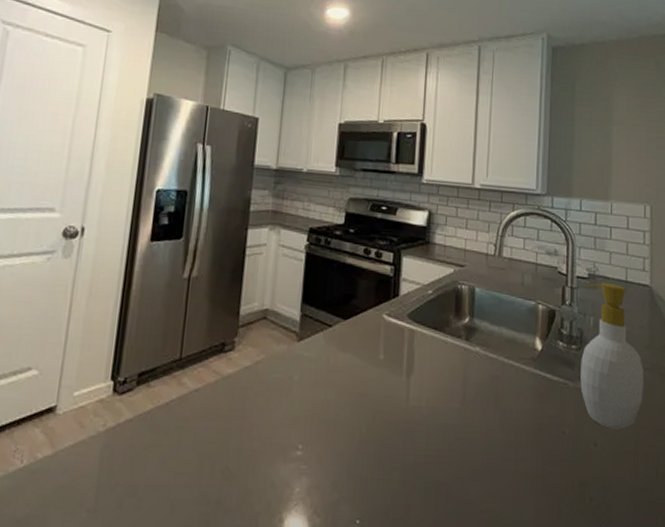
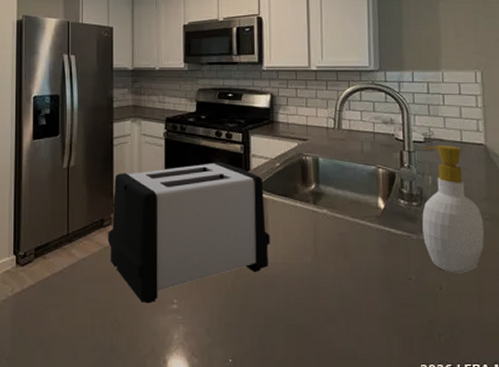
toaster: none [226,283,415,449] -> present [107,161,270,304]

